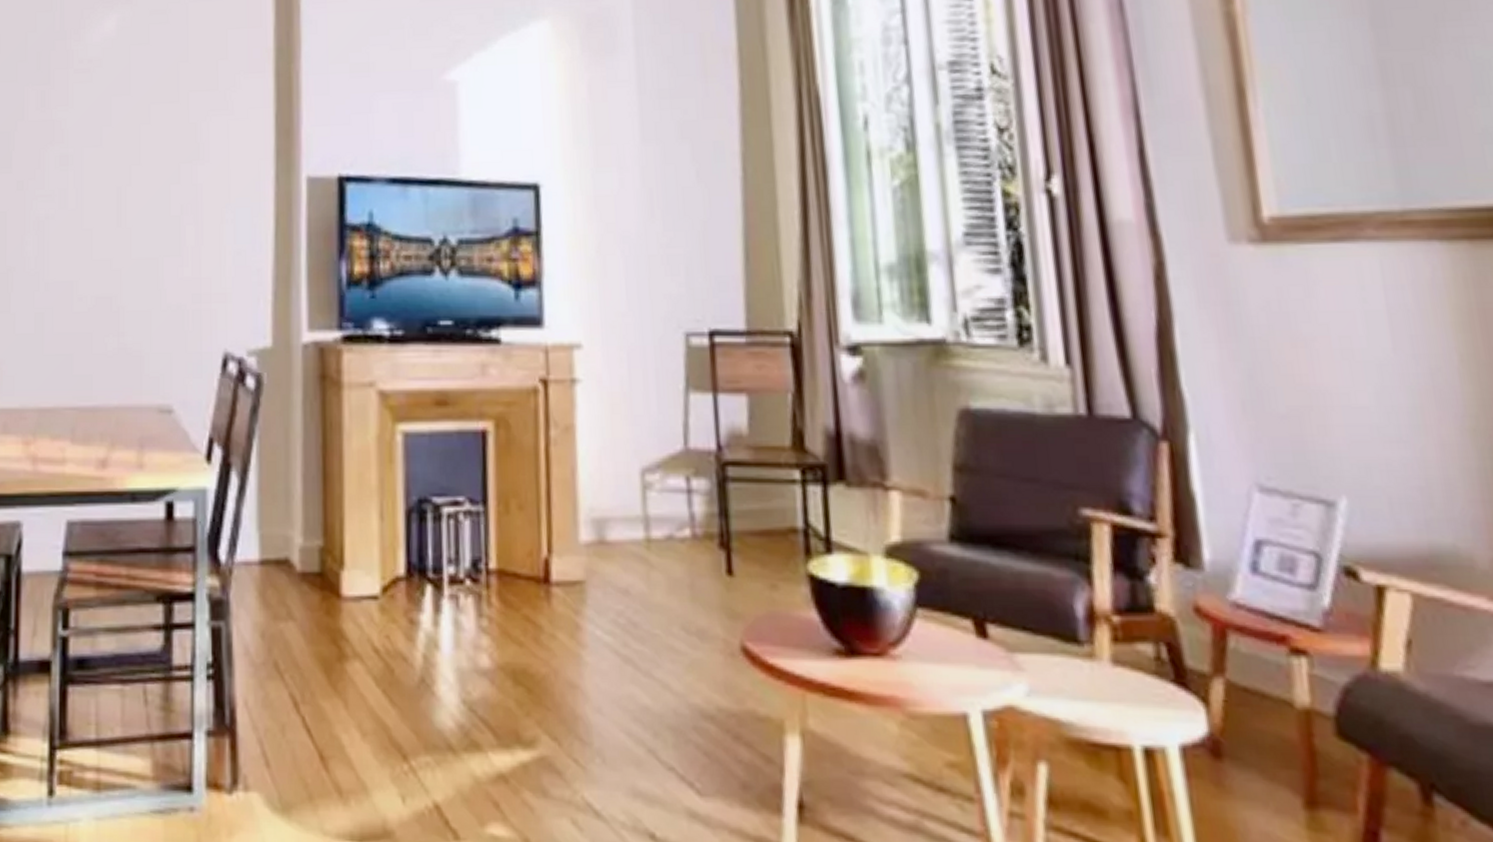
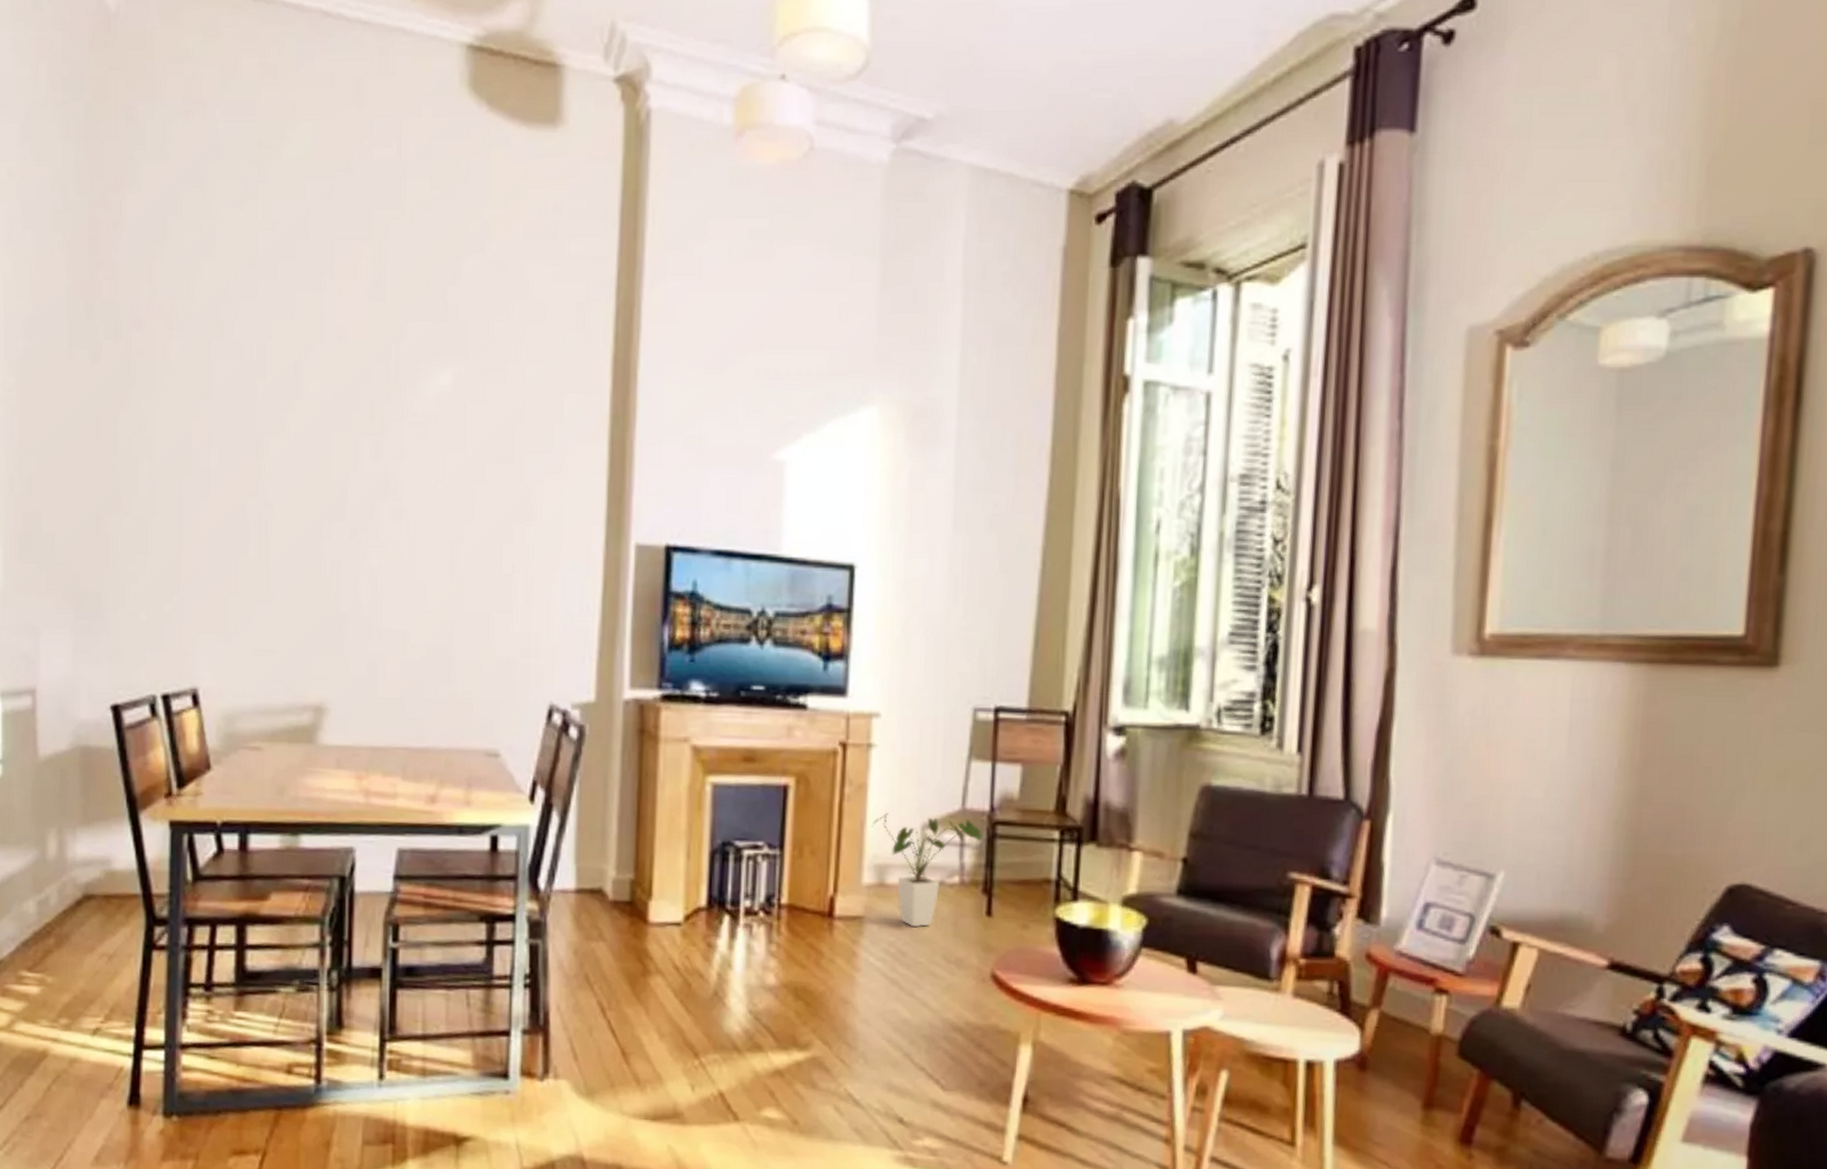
house plant: none [584,457,712,592] -> present [871,812,982,928]

